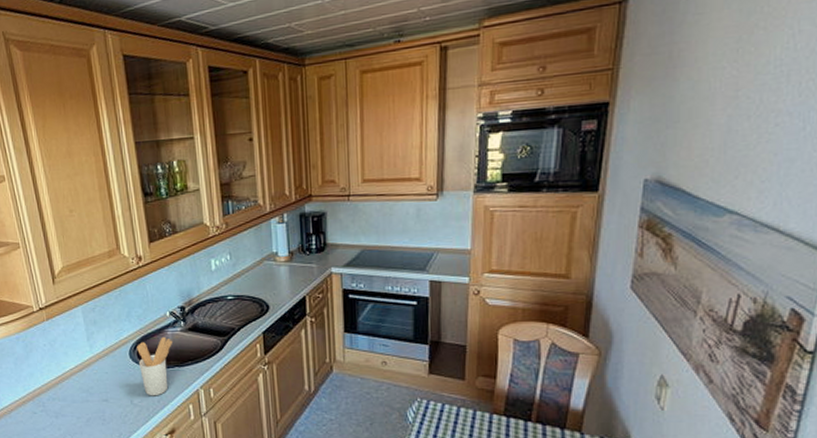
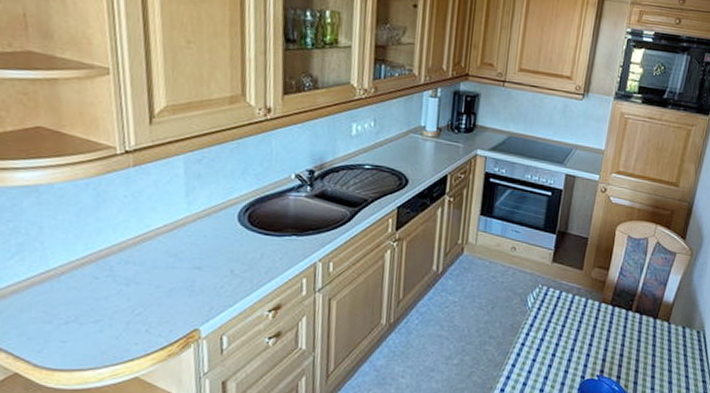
utensil holder: present [137,336,172,396] -> none [248,200,293,267]

